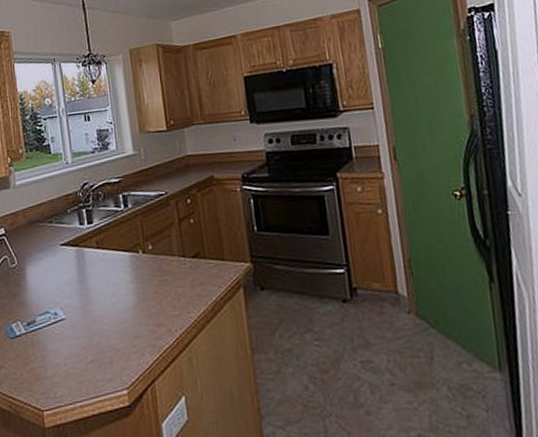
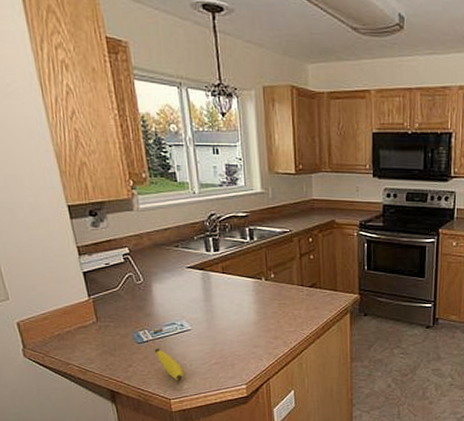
banana: none [27,344,58,386] -> present [154,348,184,381]

